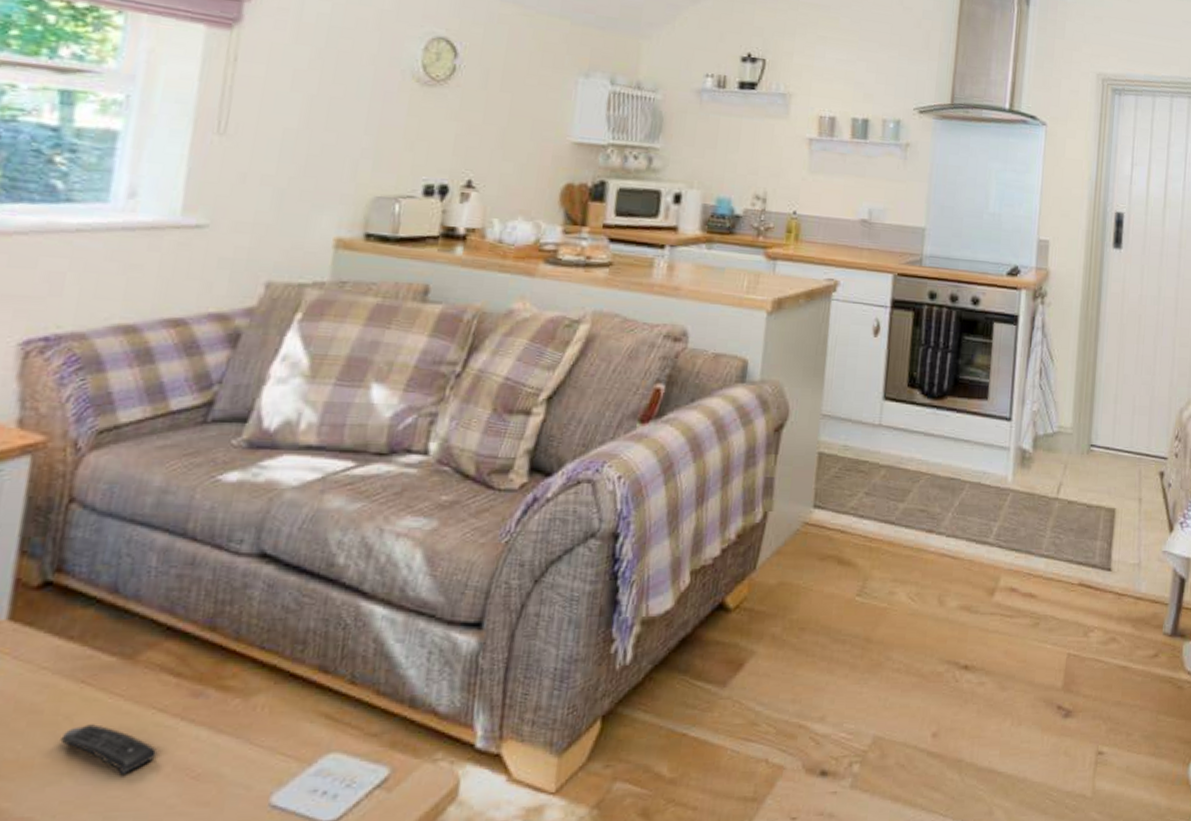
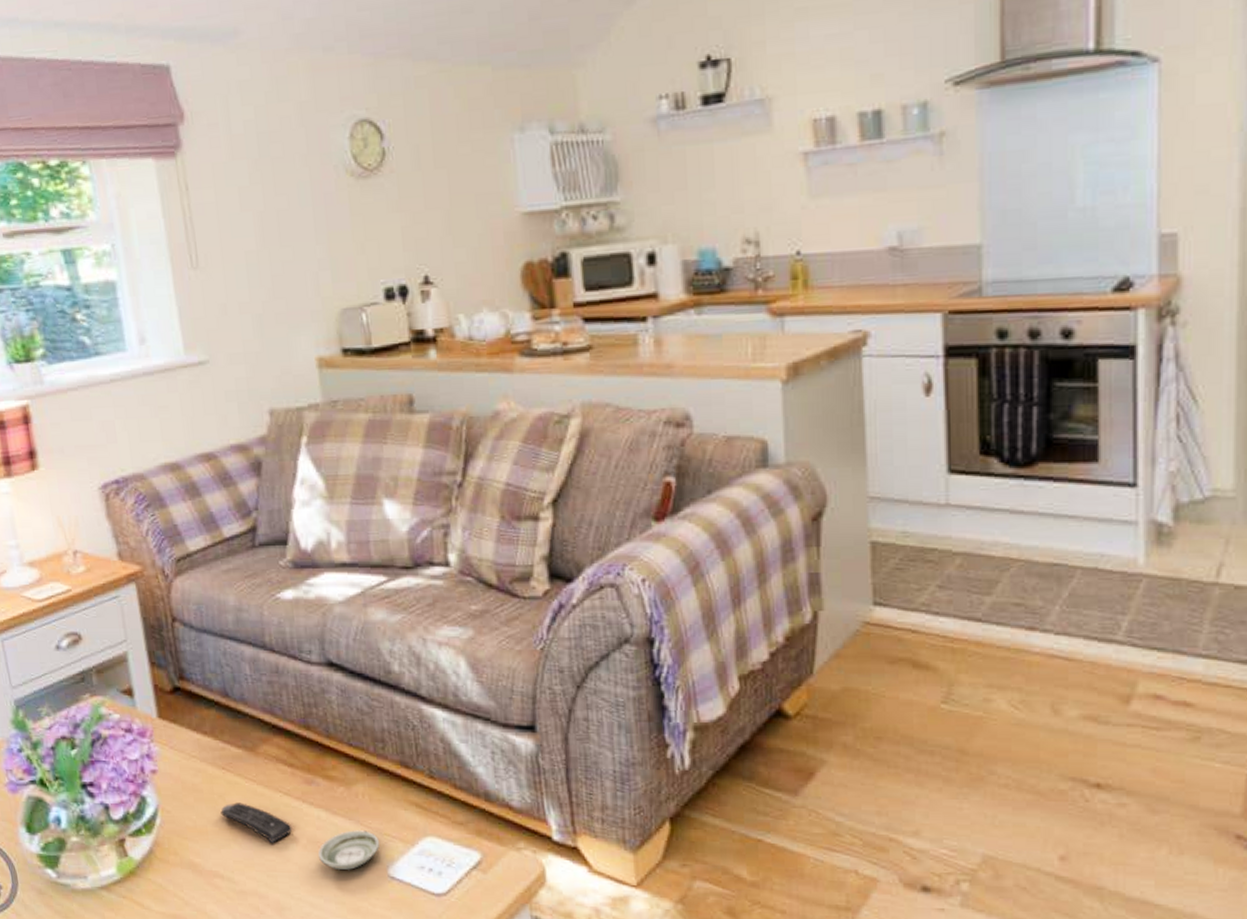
saucer: none [182,750,270,803] -> present [317,830,381,871]

